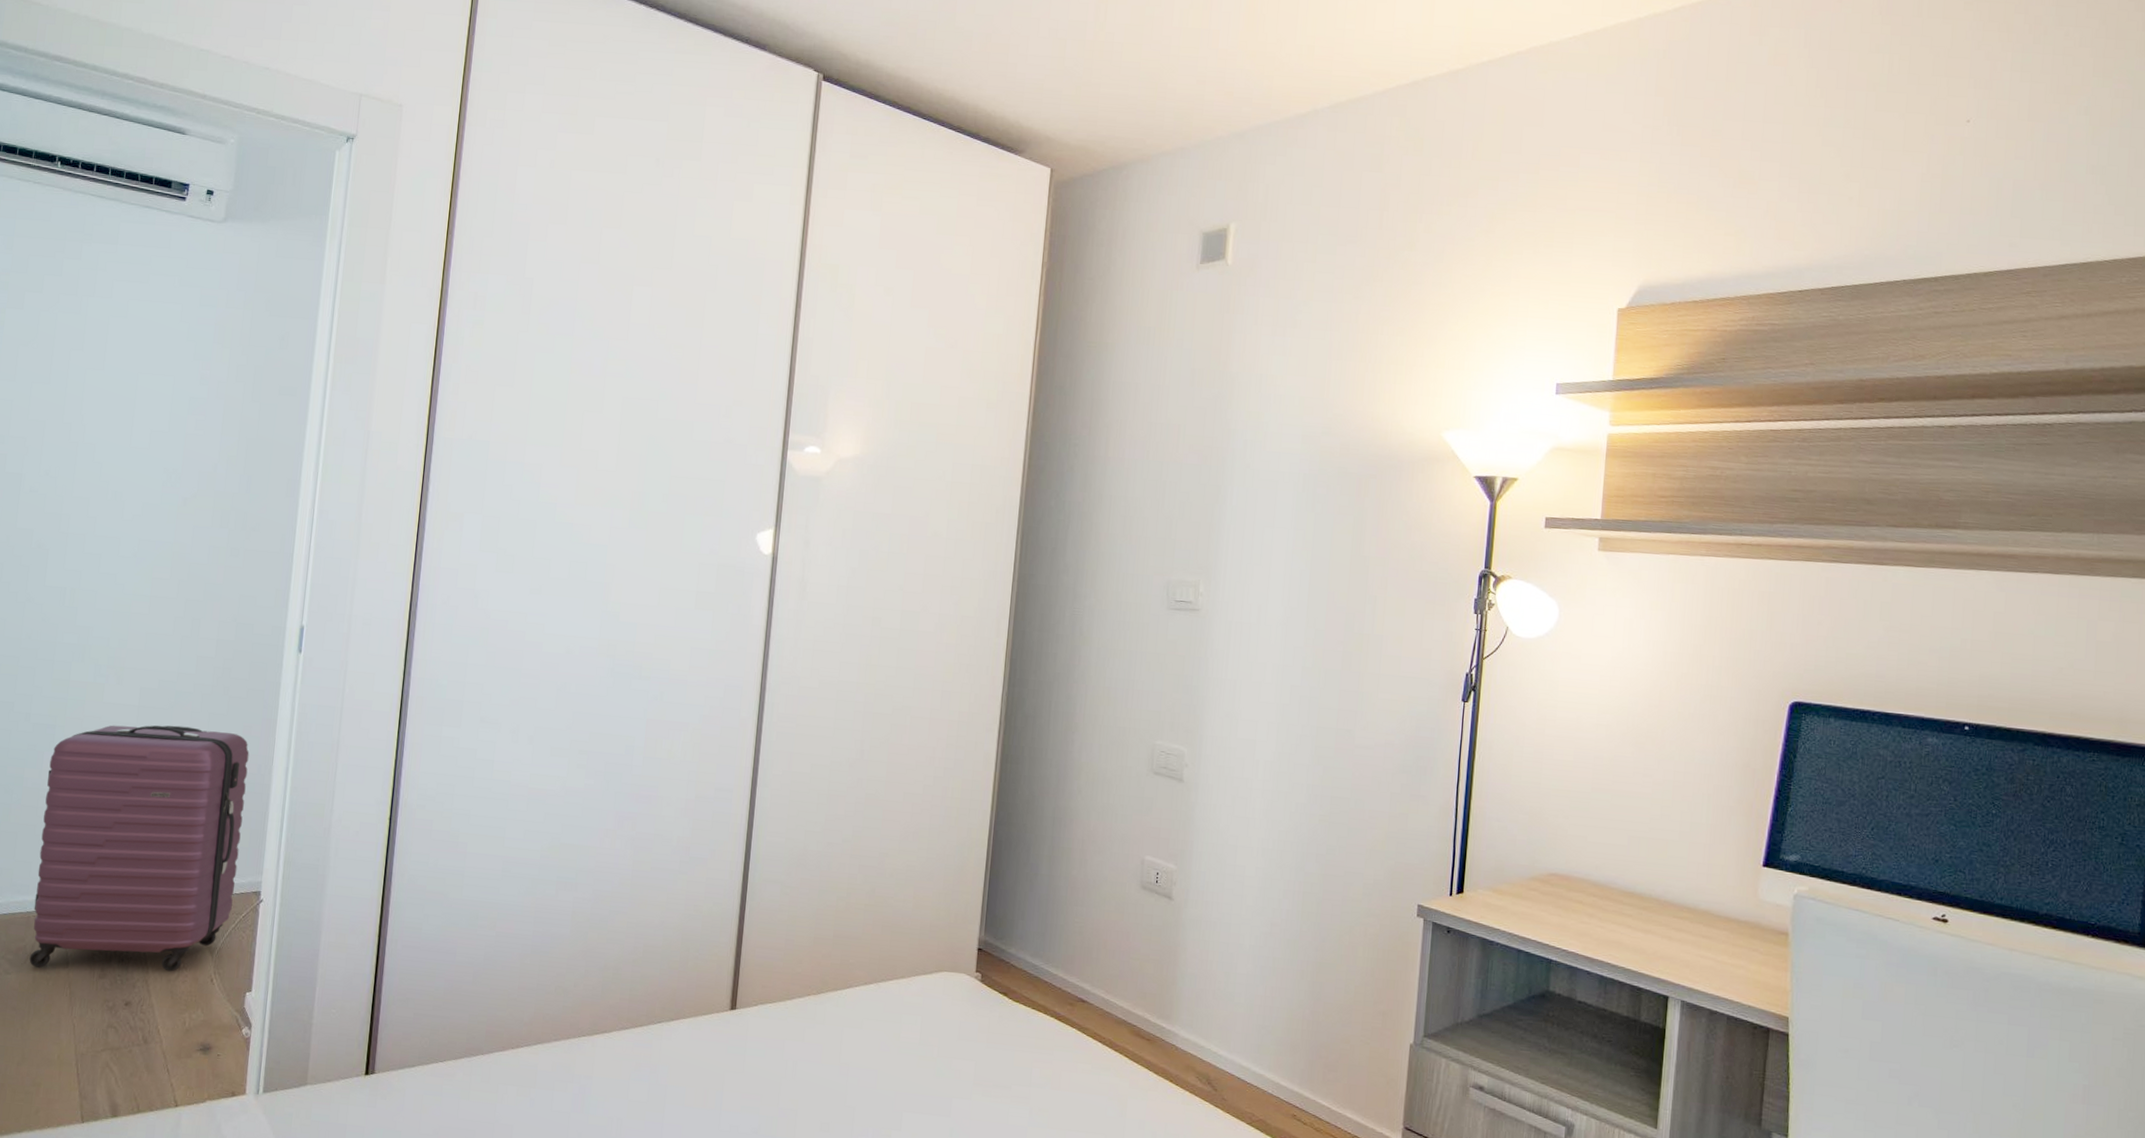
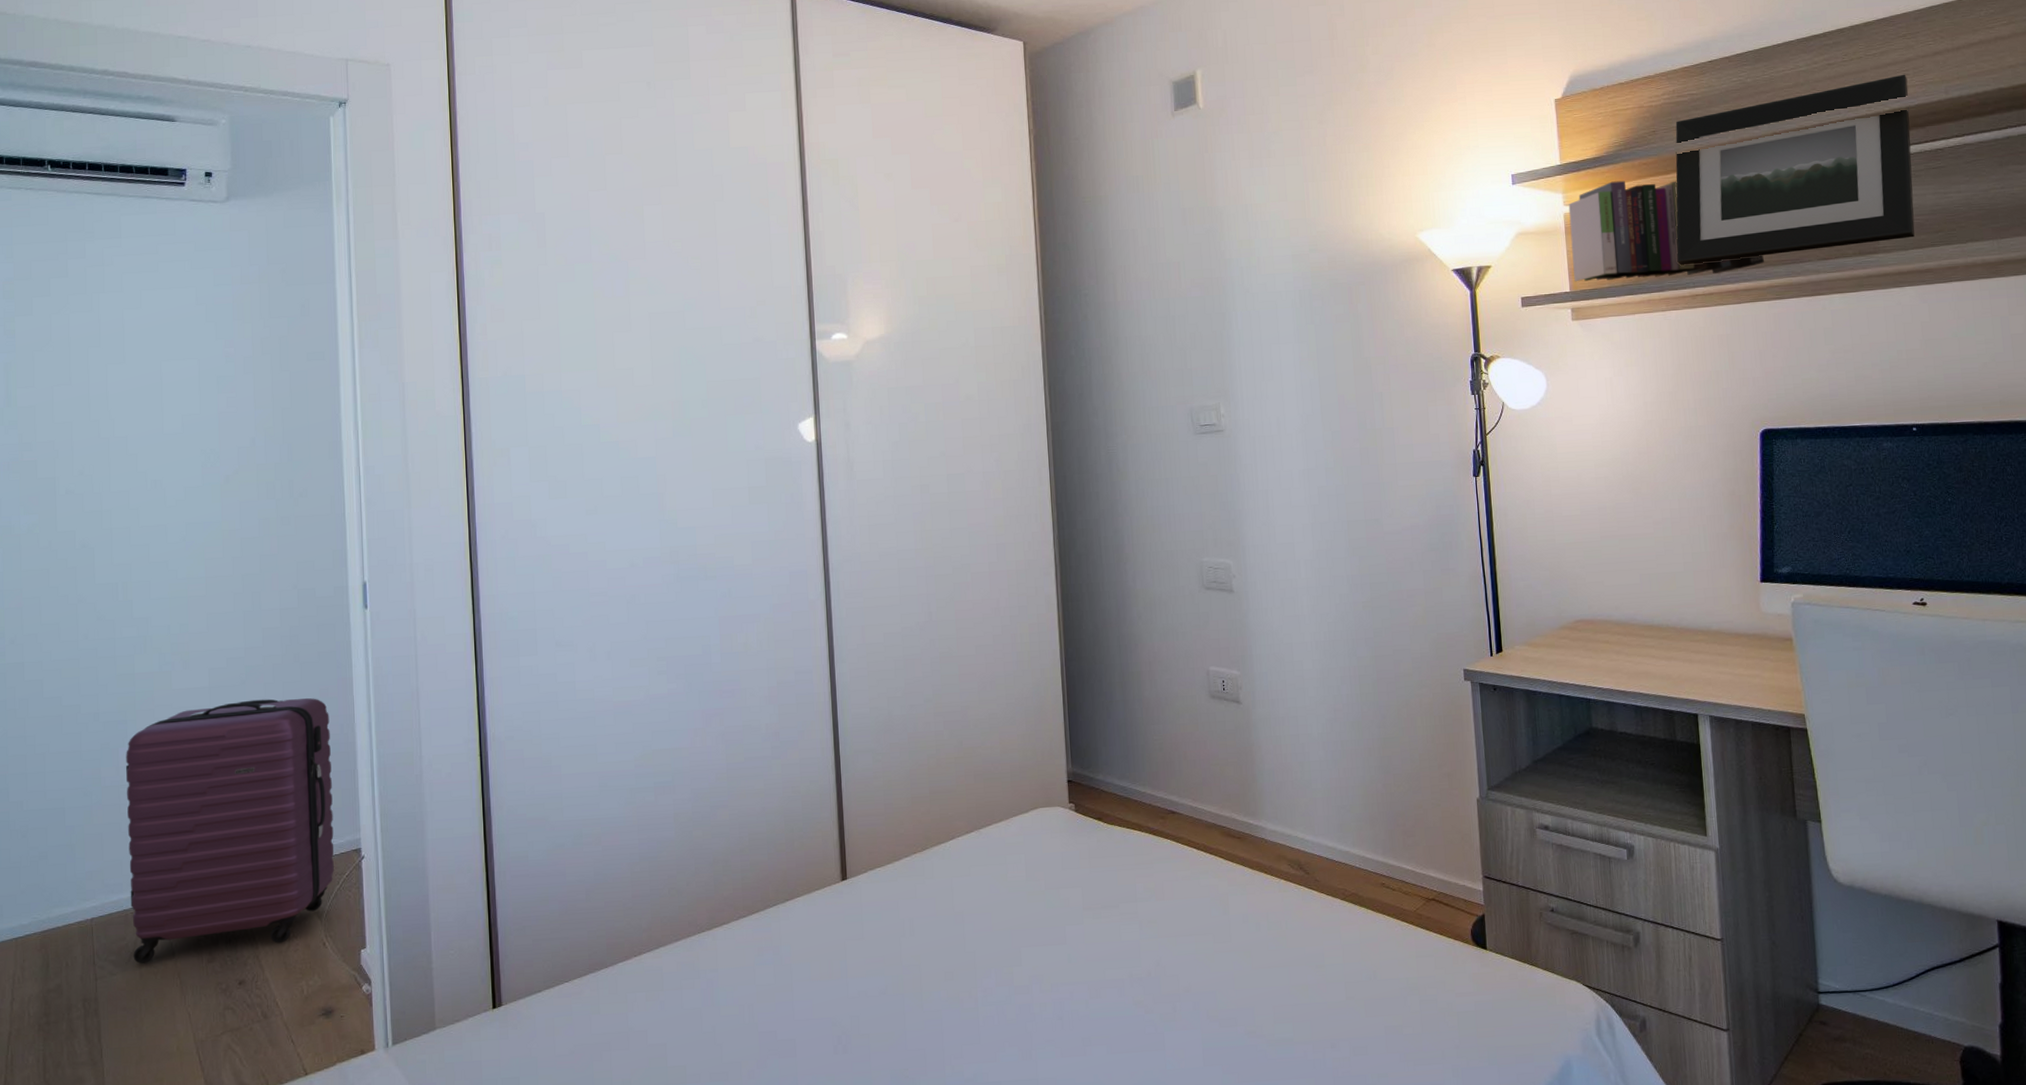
books: none [1608,406,1826,525] -> present [1568,180,1765,282]
picture frame: none [1726,335,2024,518] -> present [1675,74,1915,266]

